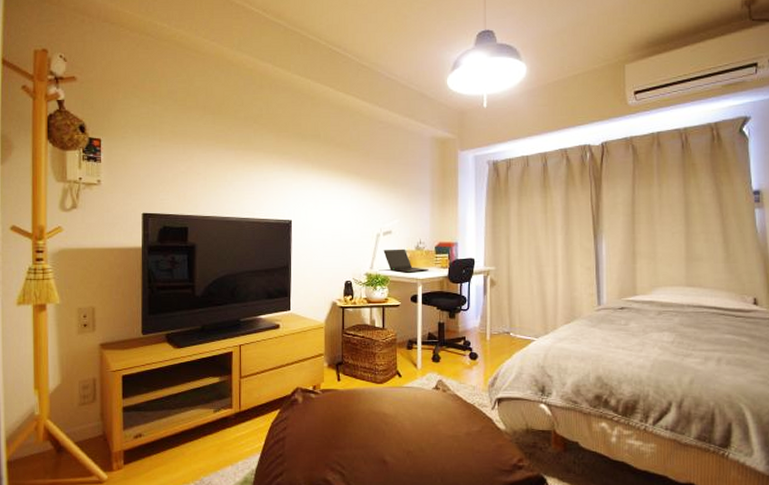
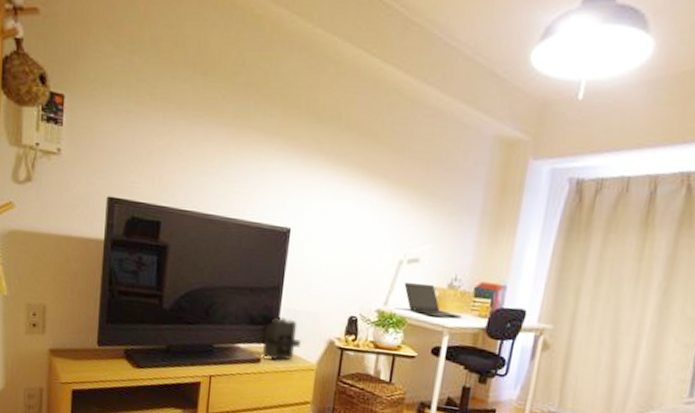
speaker: none [280,288,310,325] -> present [261,316,301,361]

